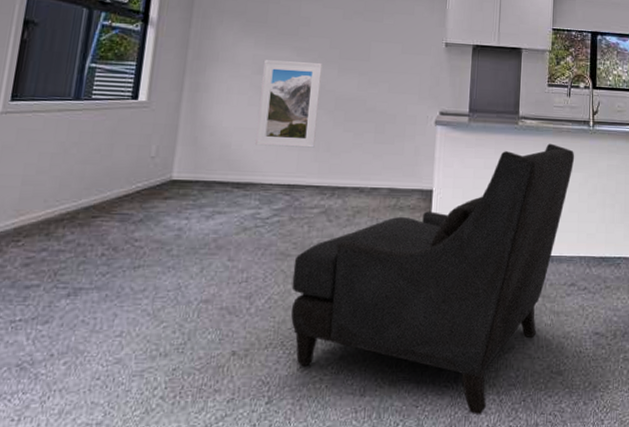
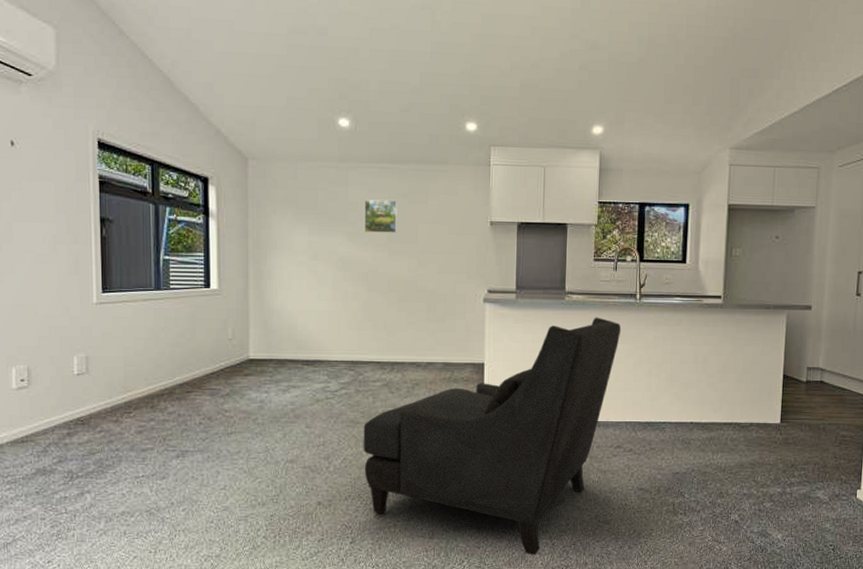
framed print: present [255,60,322,148] -> none [319,246,373,327]
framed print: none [315,15,352,50] -> present [364,200,397,234]

